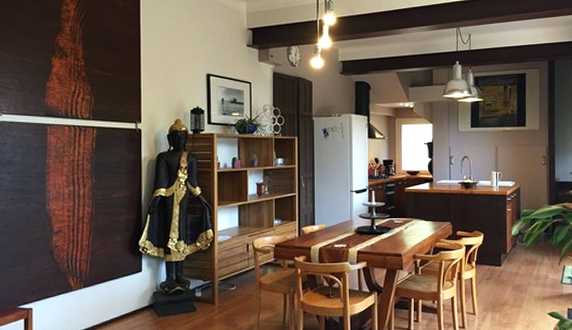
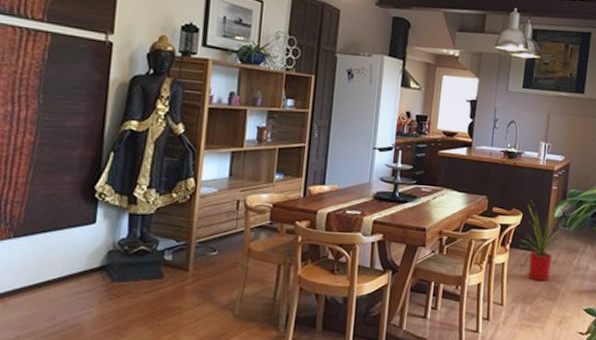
house plant: none [485,220,532,292] -> present [521,200,575,282]

